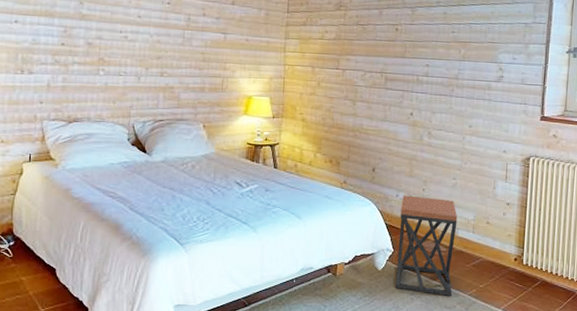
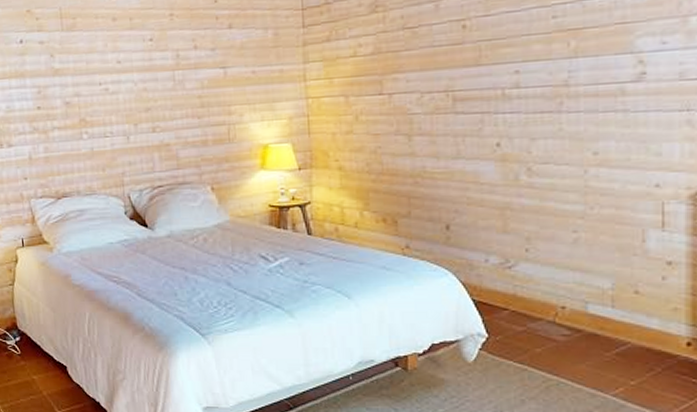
stool: present [396,195,458,296] -> none [493,259,585,397]

